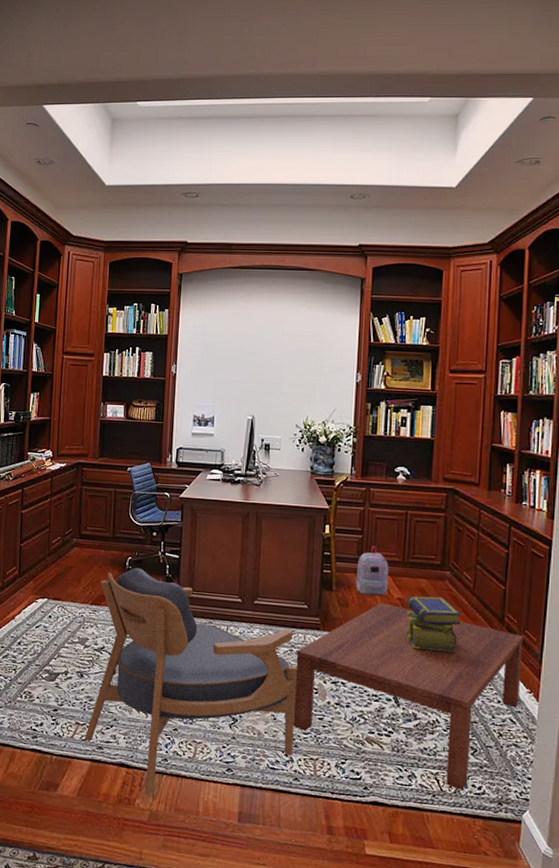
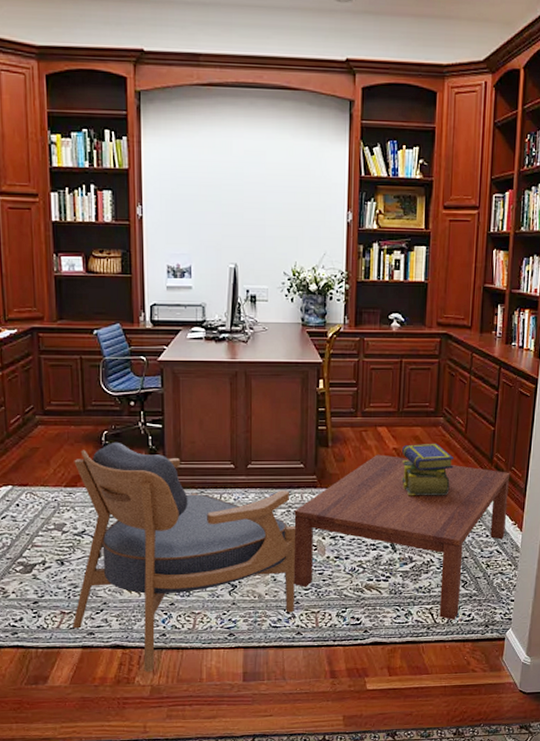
backpack: present [353,545,389,596] -> none [349,397,384,448]

